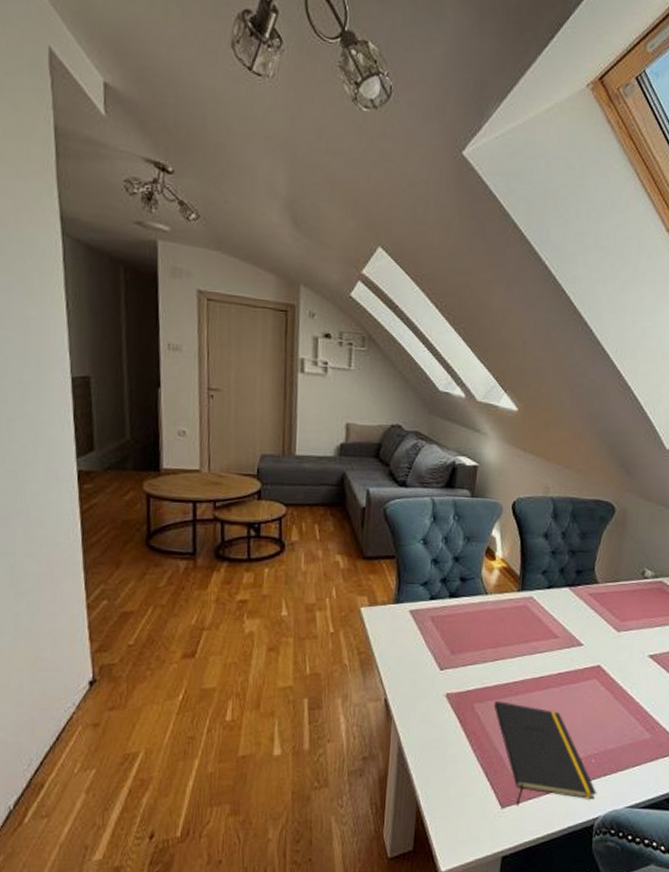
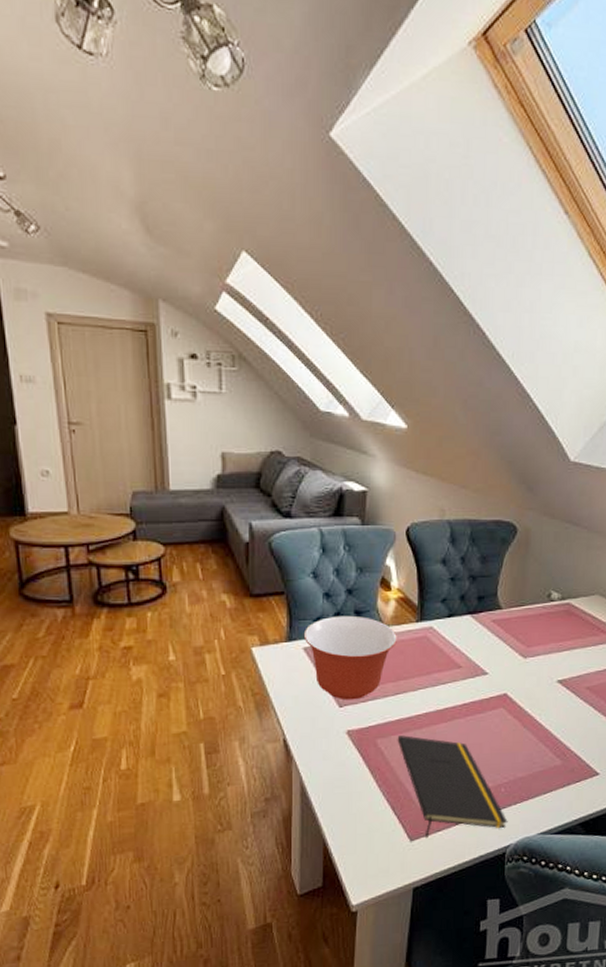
mixing bowl: none [410,581,499,664] -> present [303,615,397,701]

